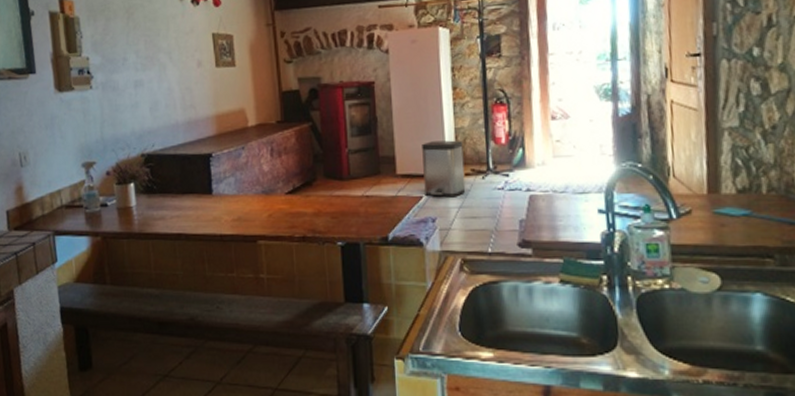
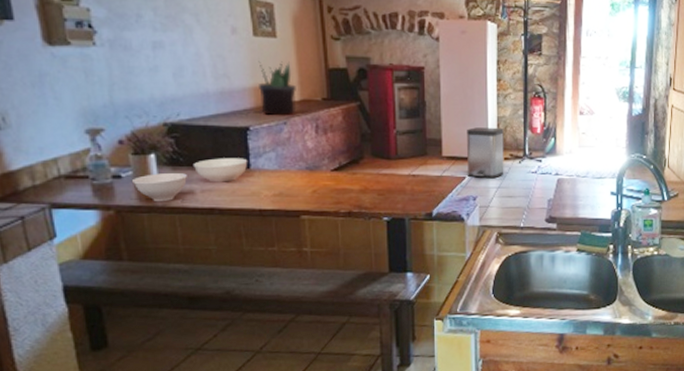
bowl: none [116,200,159,229] -> present [132,173,187,202]
bowl: none [164,184,211,209] -> present [192,158,248,182]
planter: none [220,88,253,142] -> present [258,61,296,116]

